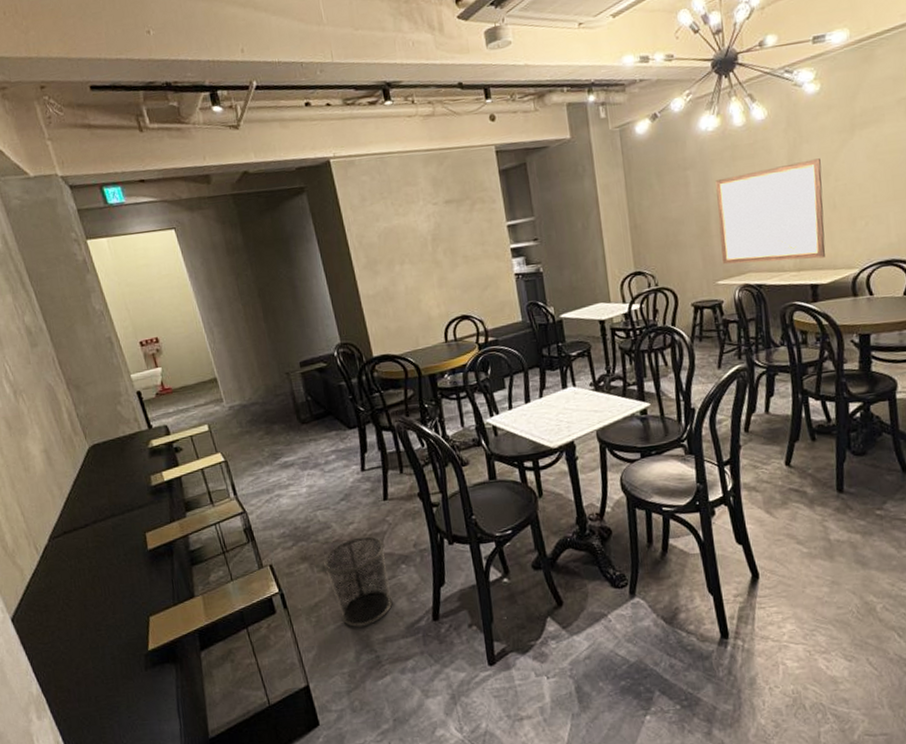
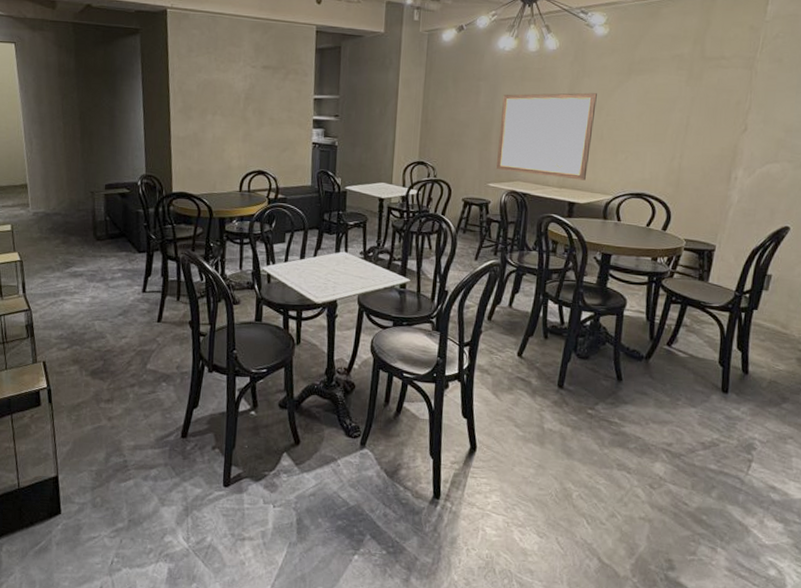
waste bin: present [323,536,393,627] -> none [92,351,150,432]

